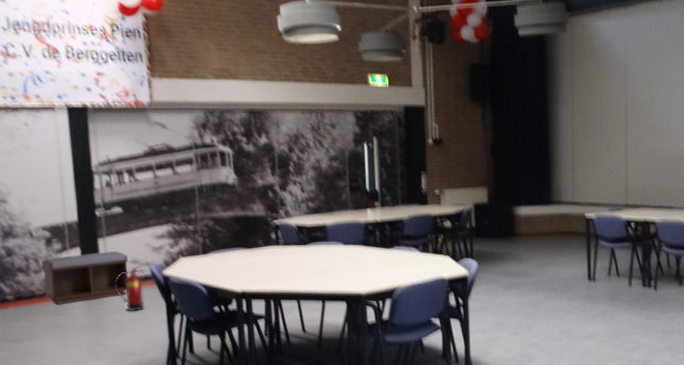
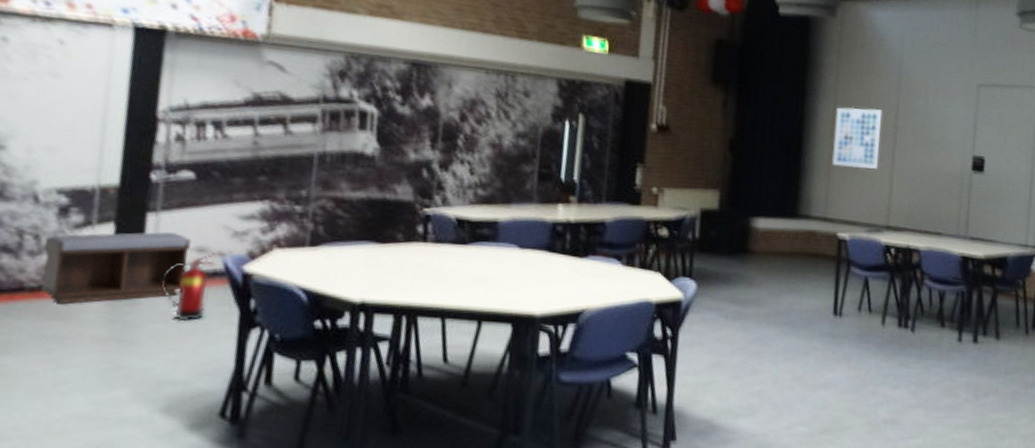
wall art: none [575,107,614,159] -> present [832,107,883,170]

